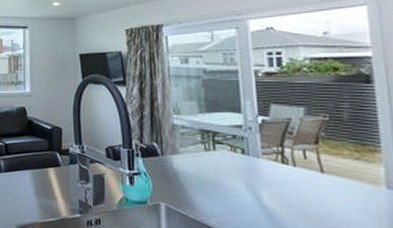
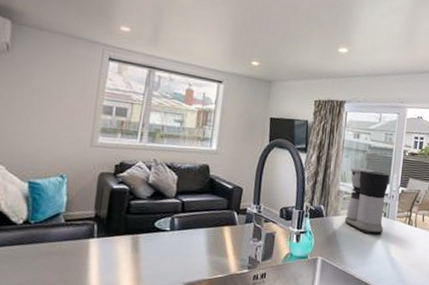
coffee maker: none [184,97,244,176] -> present [344,167,390,234]

